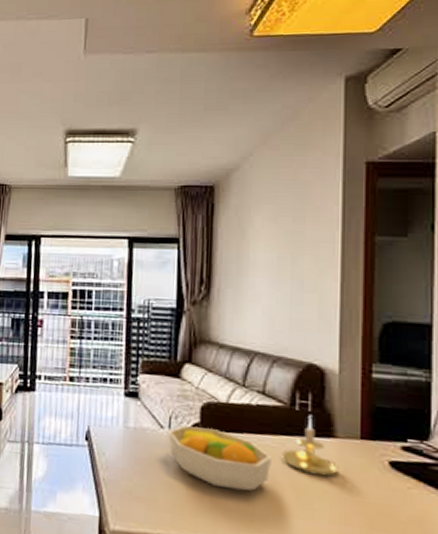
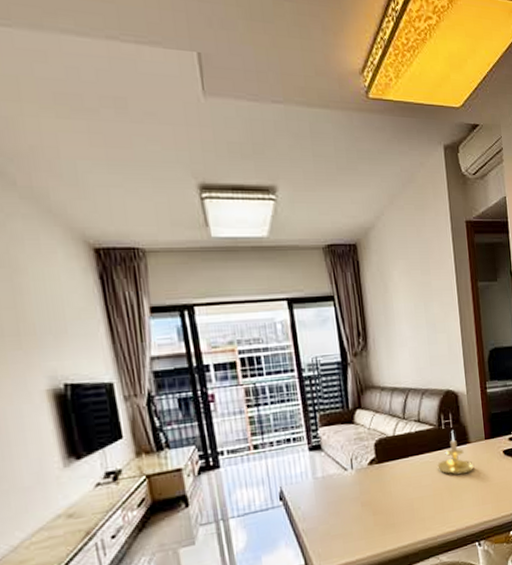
fruit bowl: present [168,426,271,491] -> none [352,459,431,507]

